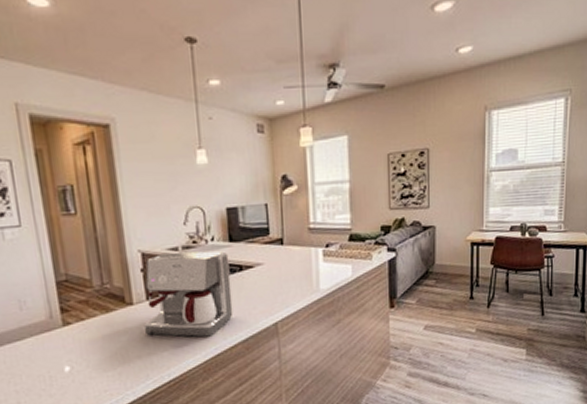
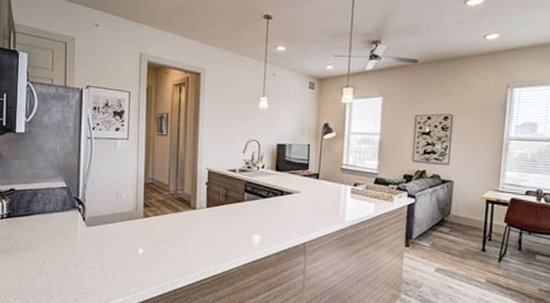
coffee maker: present [145,251,233,338] -> none [202,172,274,245]

